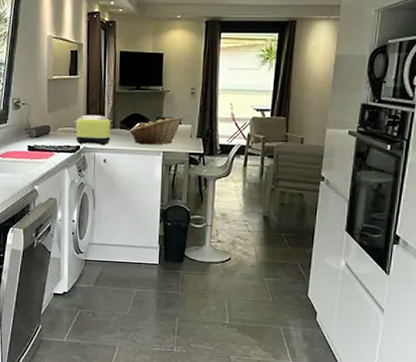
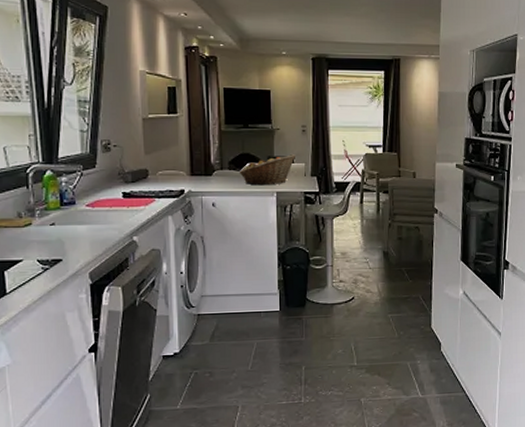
toaster: present [73,115,111,146] -> none [174,156,219,189]

